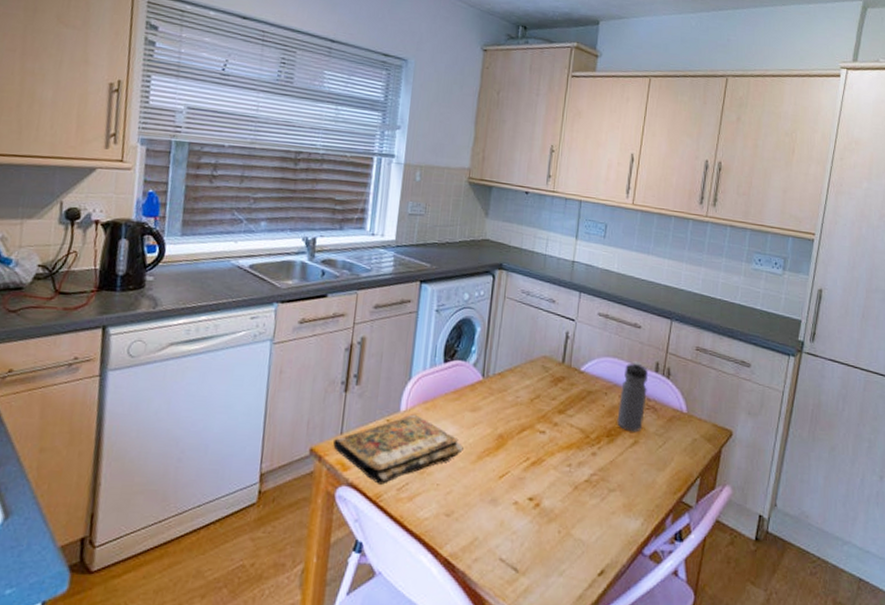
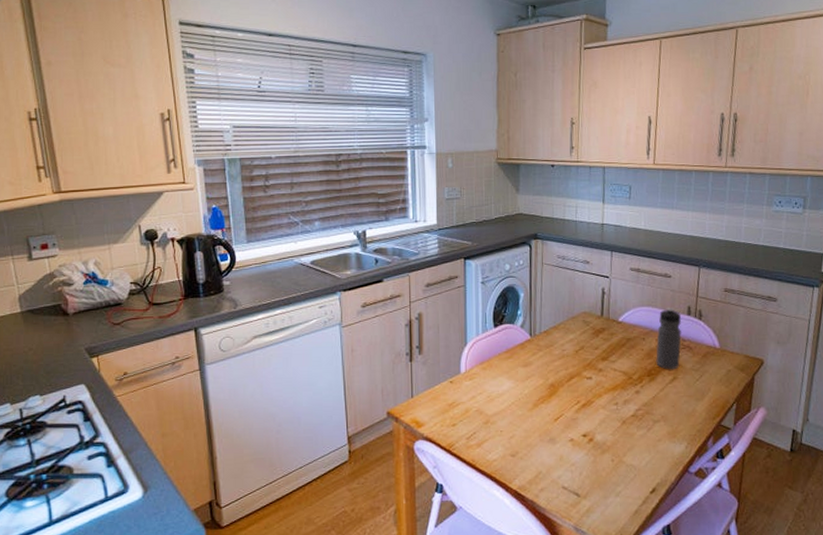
book: present [333,414,463,485] -> none [406,374,520,436]

